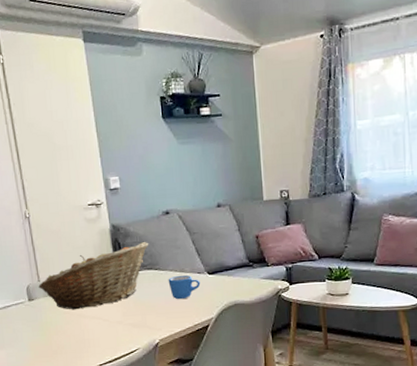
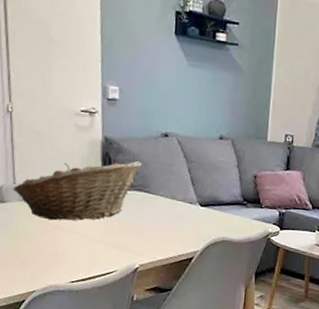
mug: present [168,275,201,300] -> none [157,202,191,227]

